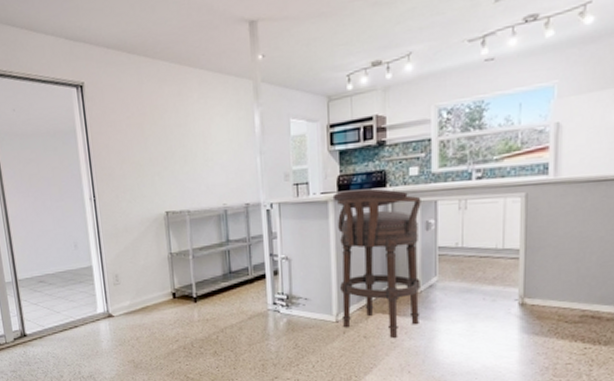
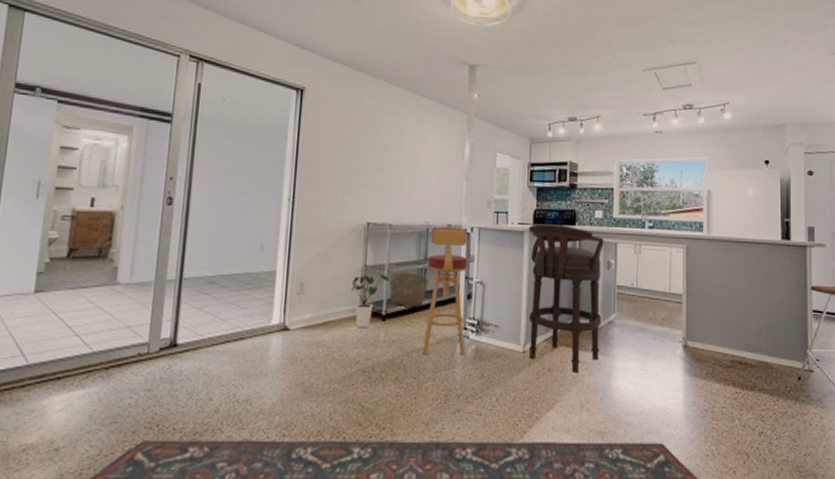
house plant: none [161,259,196,311] -> present [351,273,390,329]
basket: none [194,255,235,289] -> present [389,272,430,308]
bar stool: none [229,205,278,330] -> present [422,227,469,356]

